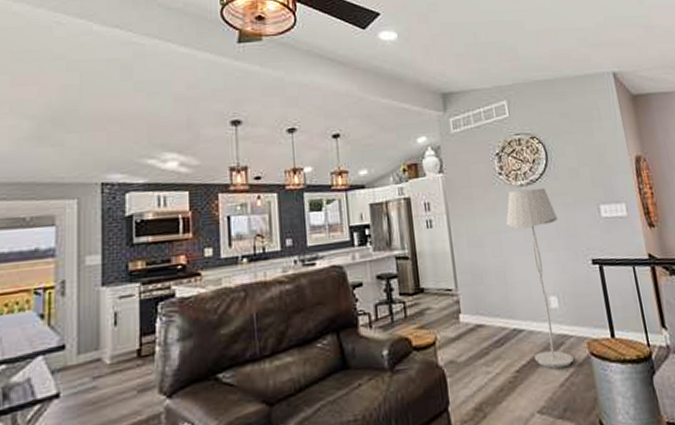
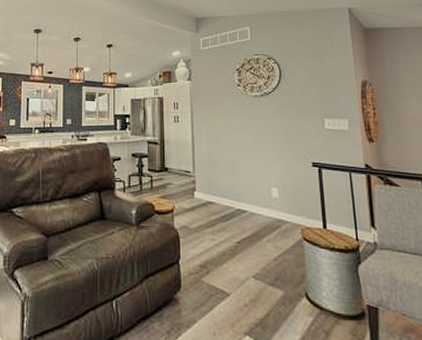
floor lamp: present [506,187,574,369] -> none [240,99,287,246]

